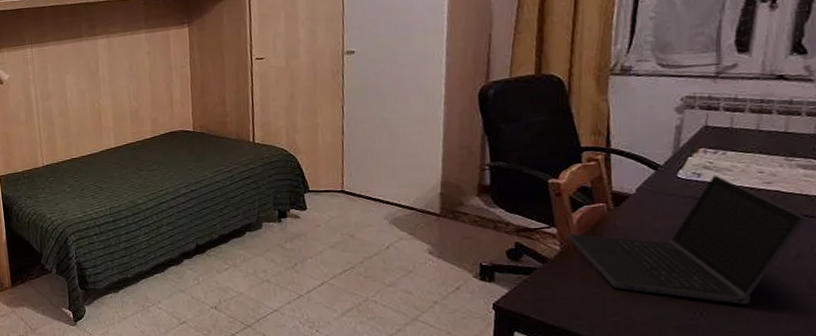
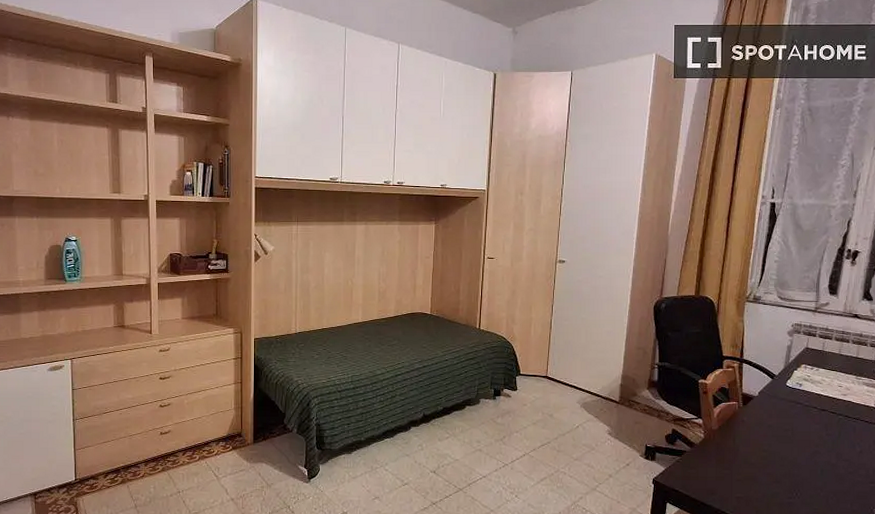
laptop computer: present [566,175,806,304] -> none [709,386,867,487]

